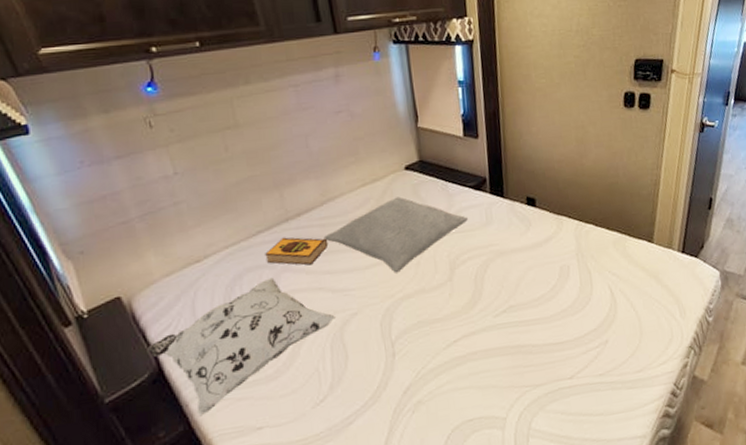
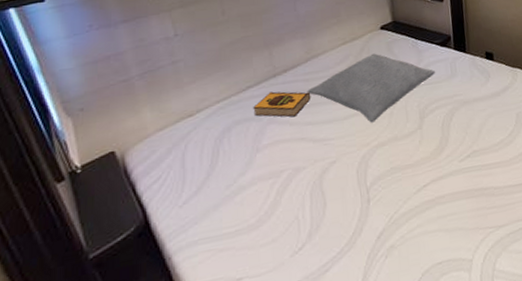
decorative pillow: present [148,277,336,417] -> none [137,129,316,270]

